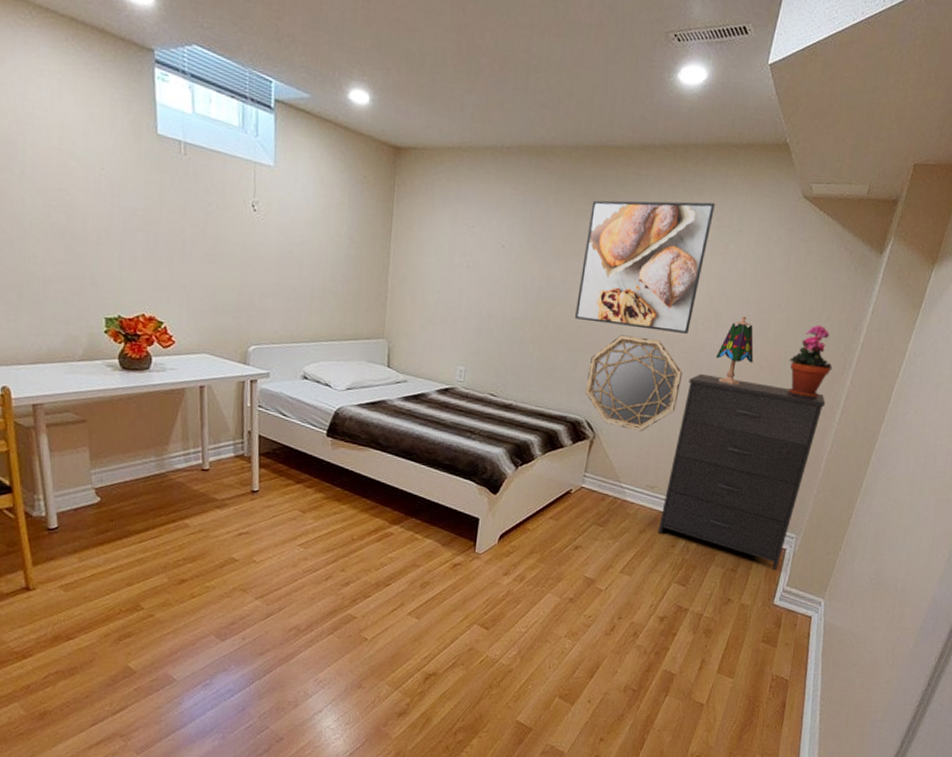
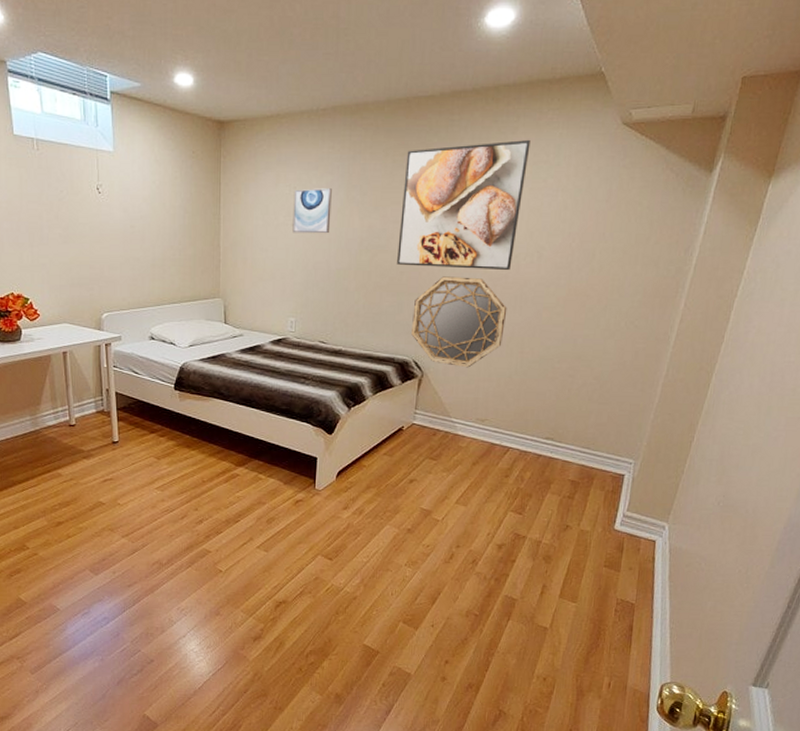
wall art: none [467,229,512,280] -> present [292,188,332,234]
dresser: present [658,373,826,571] -> none [491,307,659,497]
table lamp: present [716,316,754,385] -> none [540,248,579,316]
potted plant: present [788,324,832,399] -> none [617,250,664,324]

